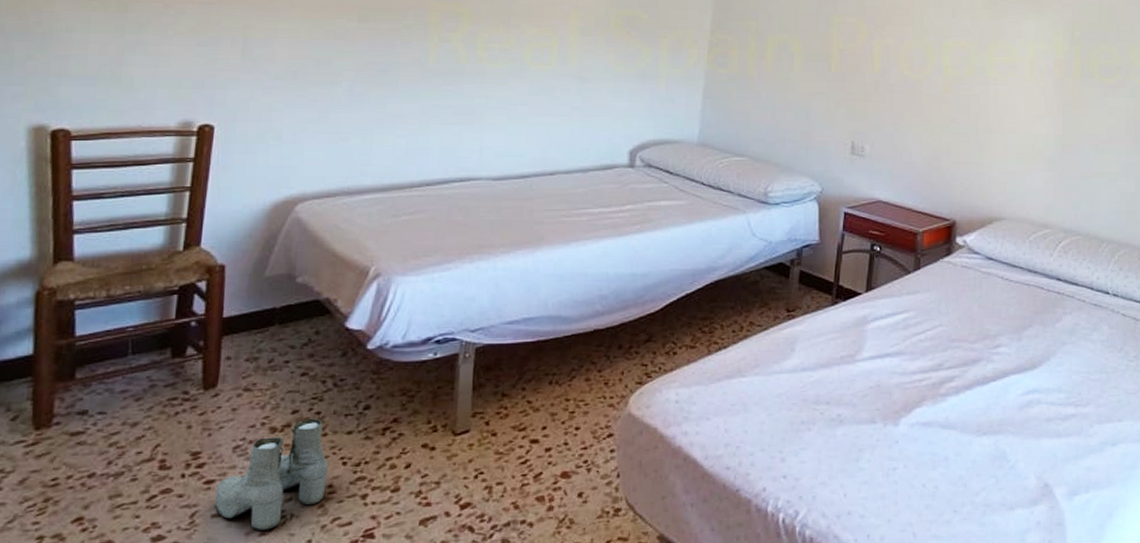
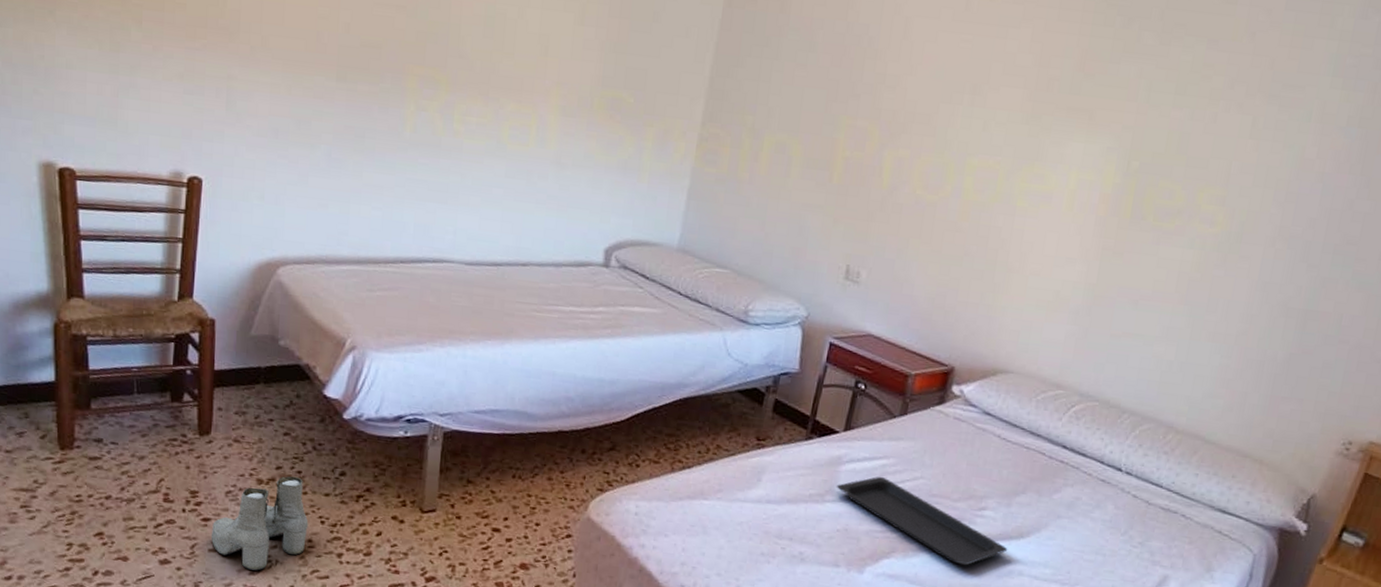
serving tray: none [864,329,1025,403] -> present [836,476,1008,566]

